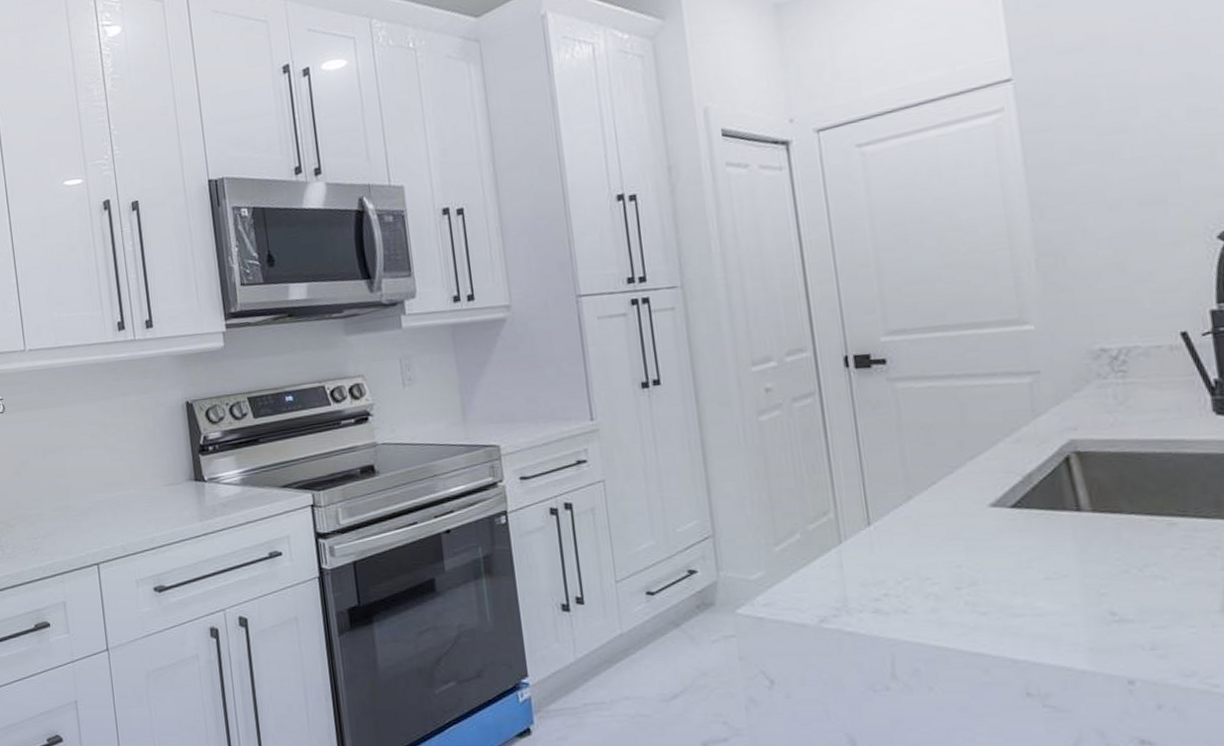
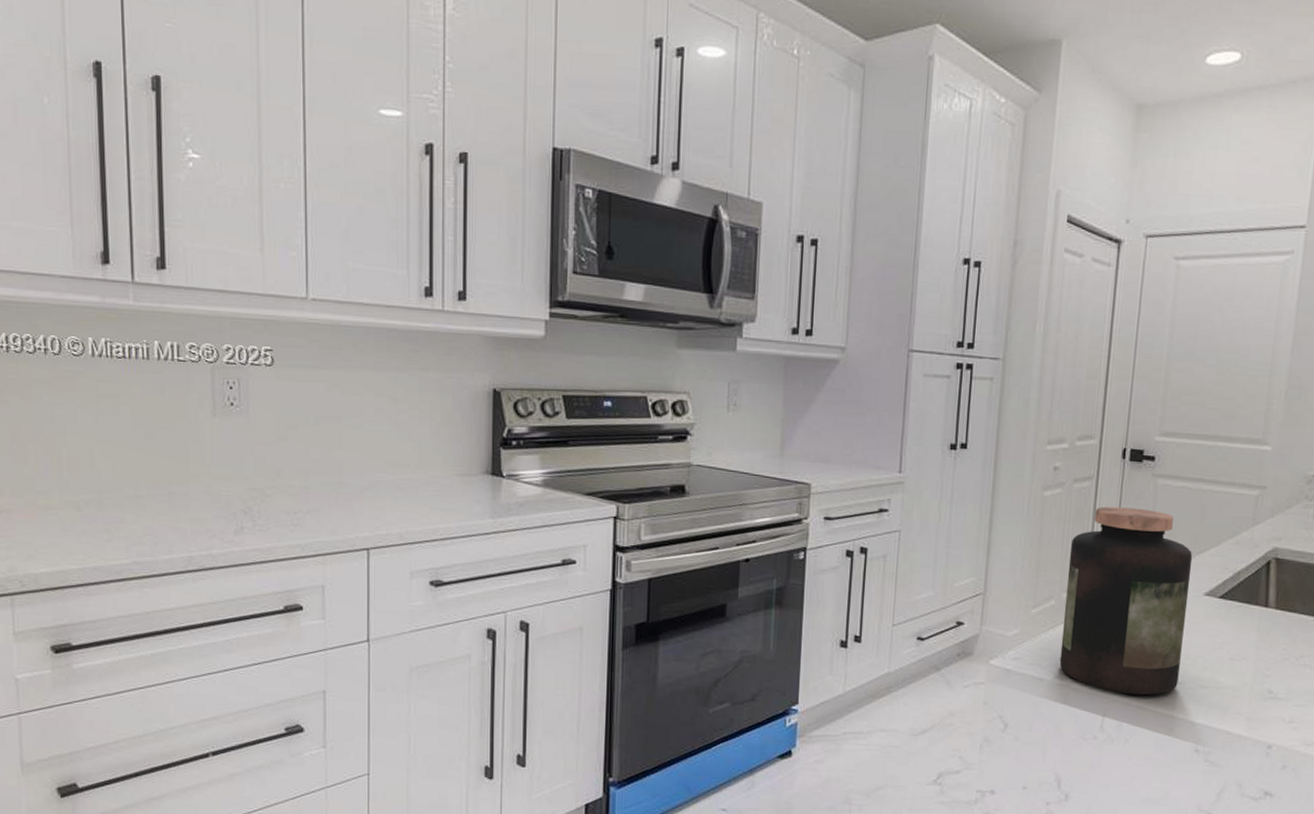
jar: none [805,418,982,634] -> present [1059,506,1193,696]

